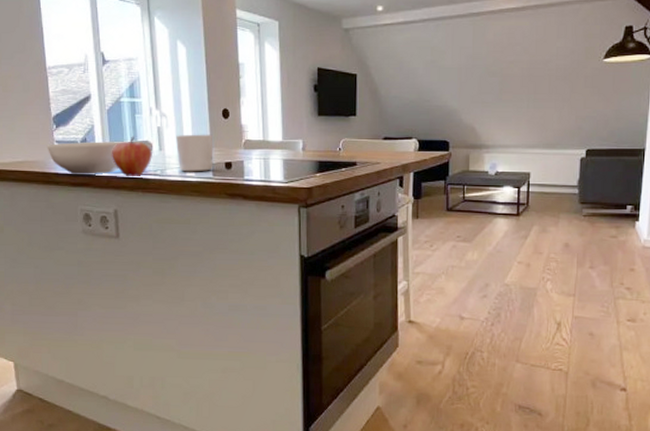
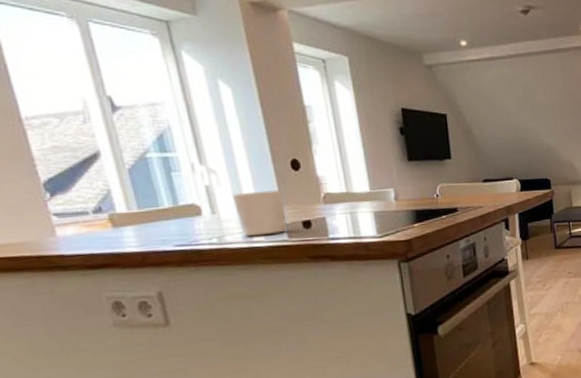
bowl: present [47,142,126,175] -> none [38,207,163,255]
fruit: present [111,136,152,177] -> none [142,199,203,251]

